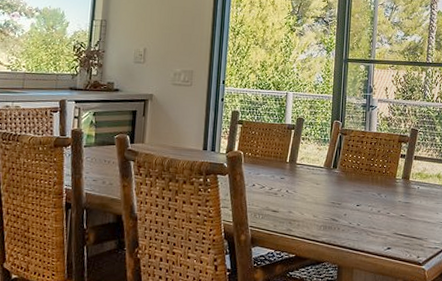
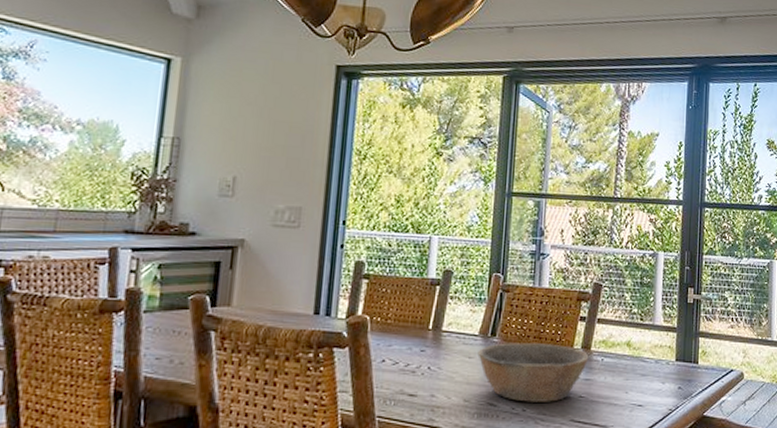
bowl: none [323,173,408,219] -> present [478,343,589,402]

